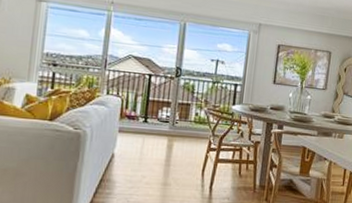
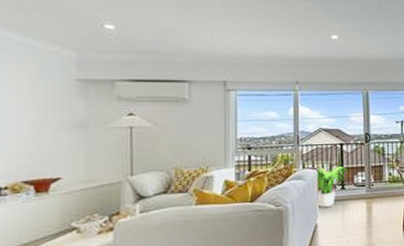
potted plant: none [117,96,153,138] -> present [315,167,348,207]

